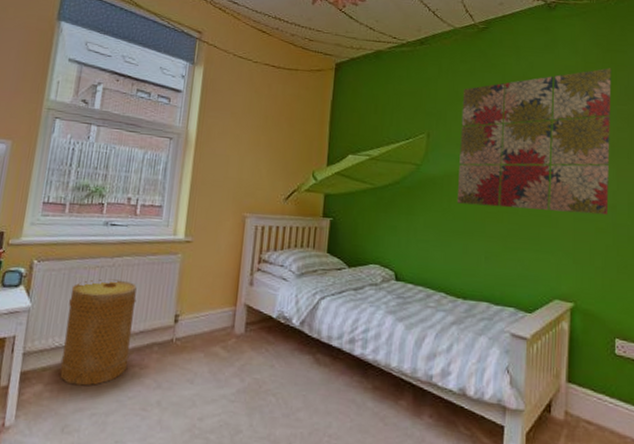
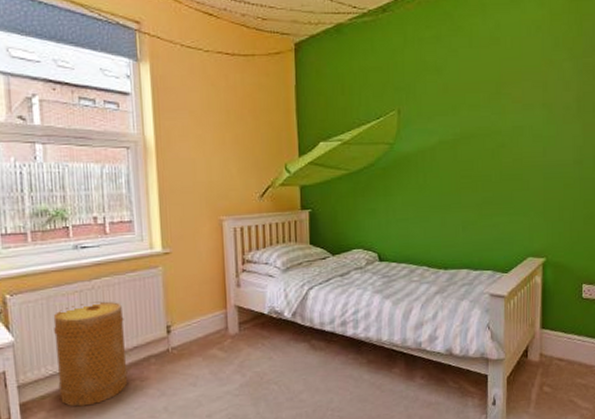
wall art: present [456,68,612,216] -> none [430,18,577,178]

